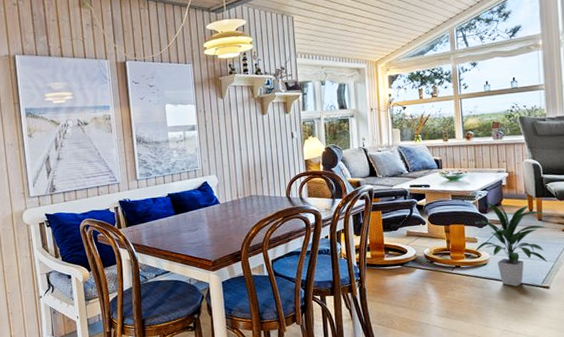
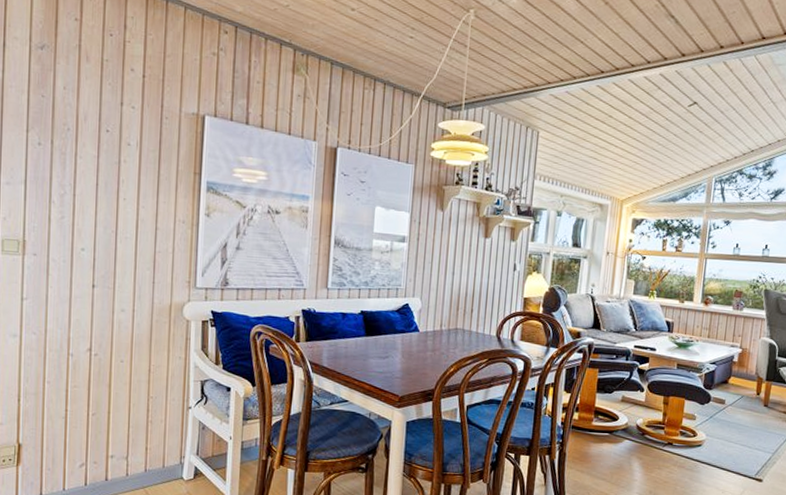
indoor plant: present [475,200,548,287] -> none [691,375,775,475]

